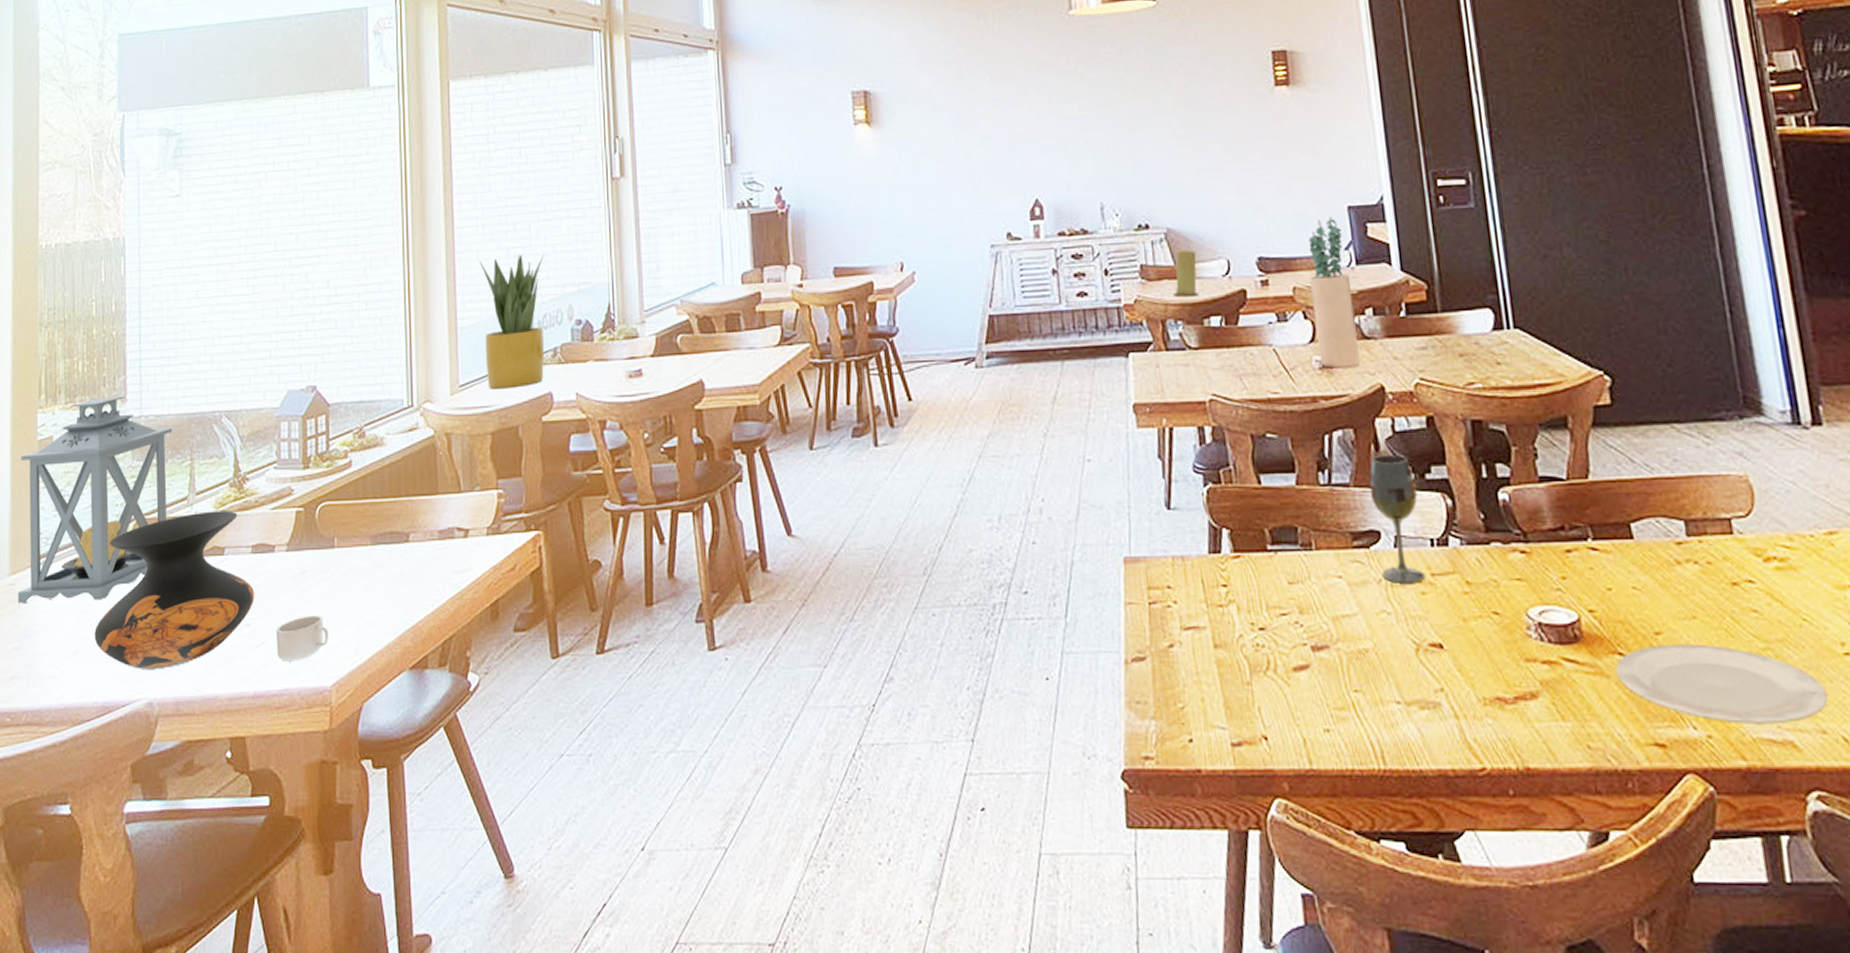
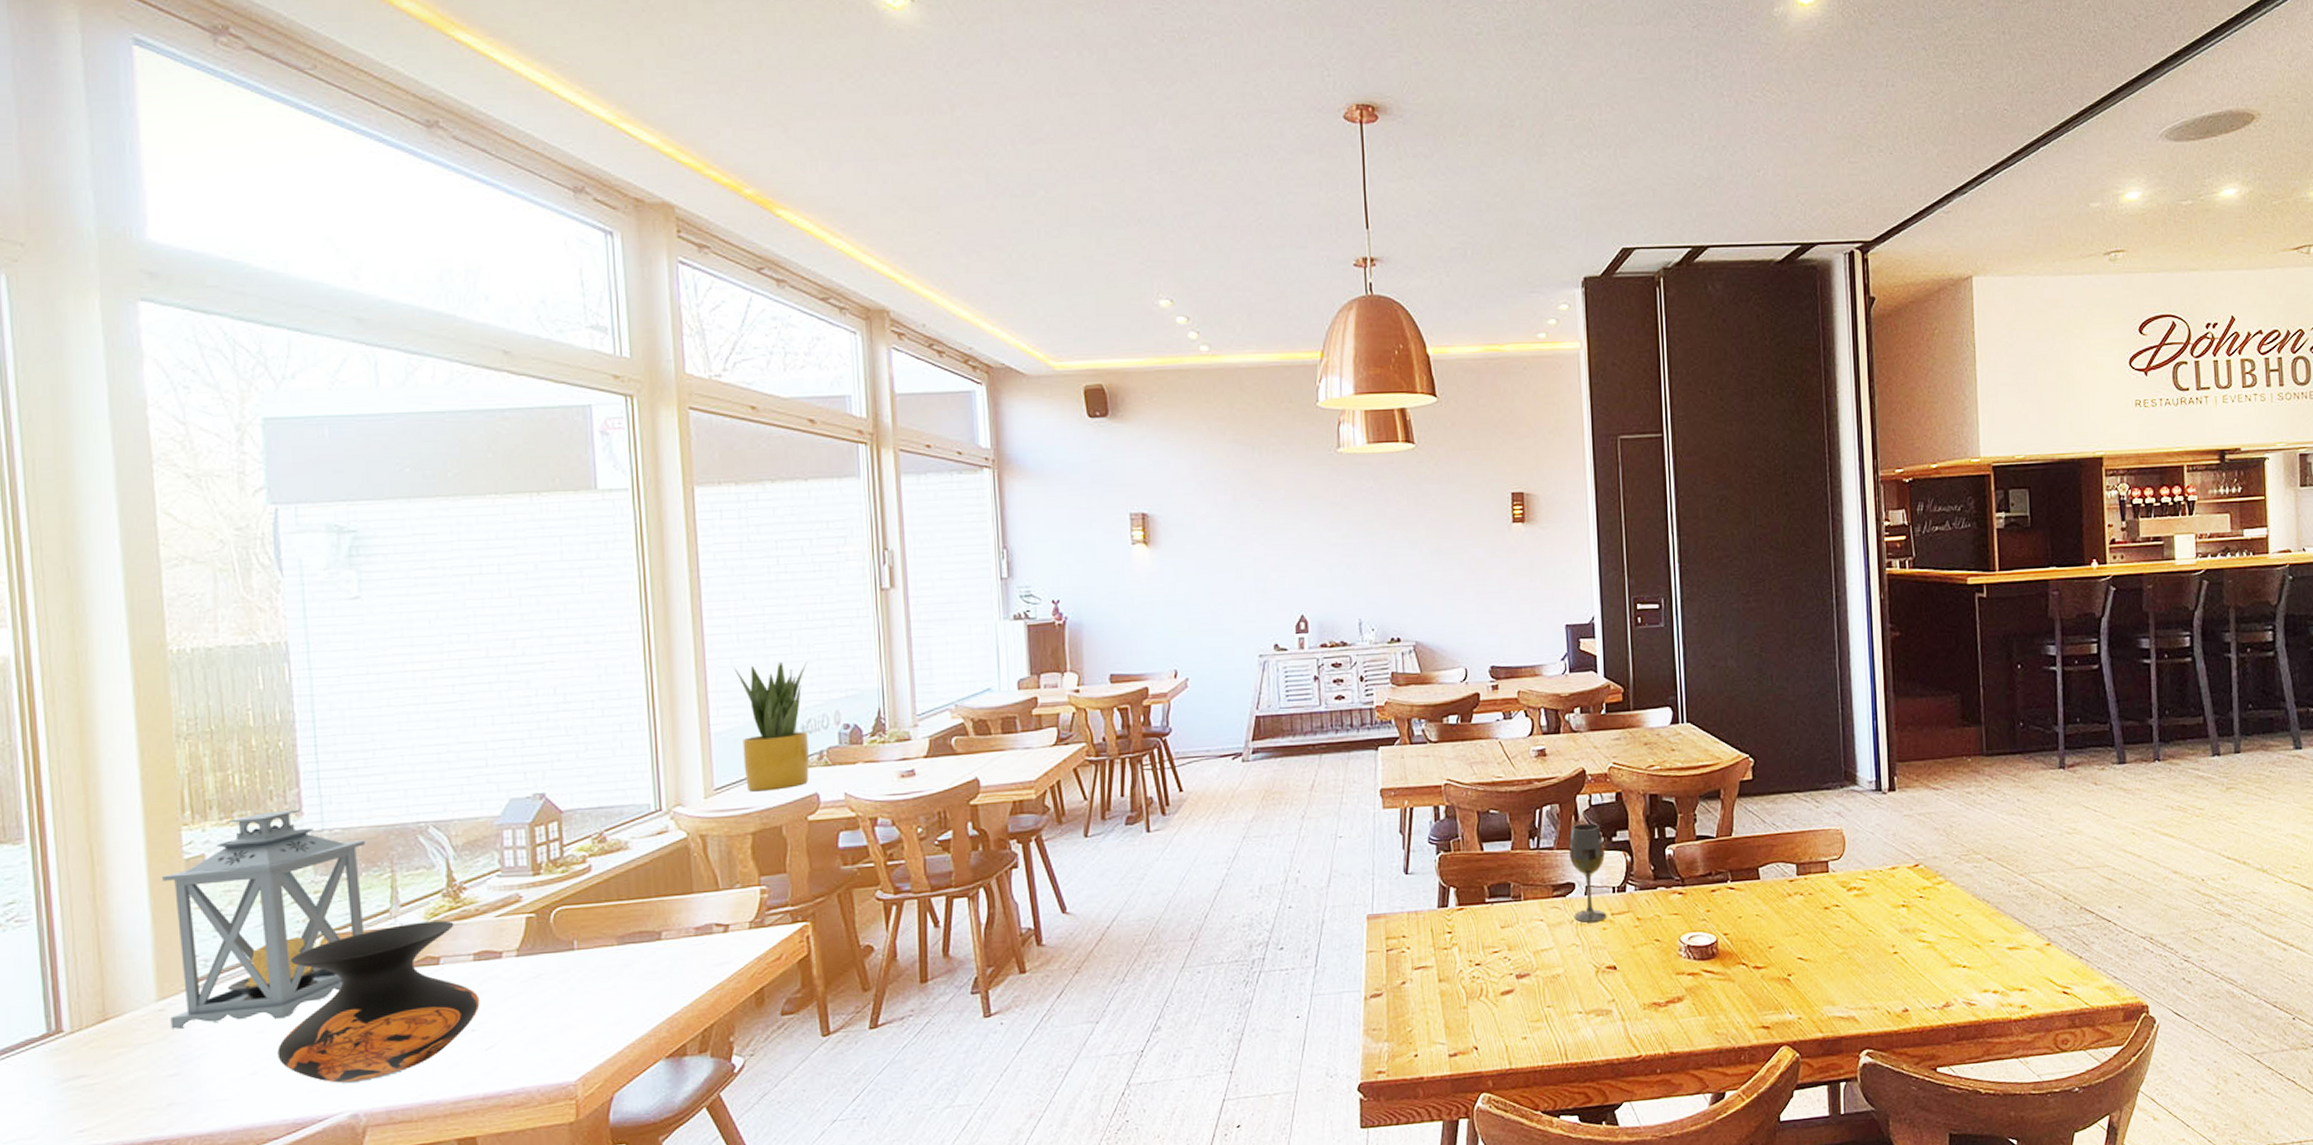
cup: present [276,615,329,662] -> none [508,1015,571,1062]
candle: present [1173,250,1200,298] -> none [1419,660,1441,700]
vase: present [1308,217,1361,369] -> none [1531,633,1568,757]
plate: present [1615,643,1828,724] -> none [1739,953,1880,1008]

